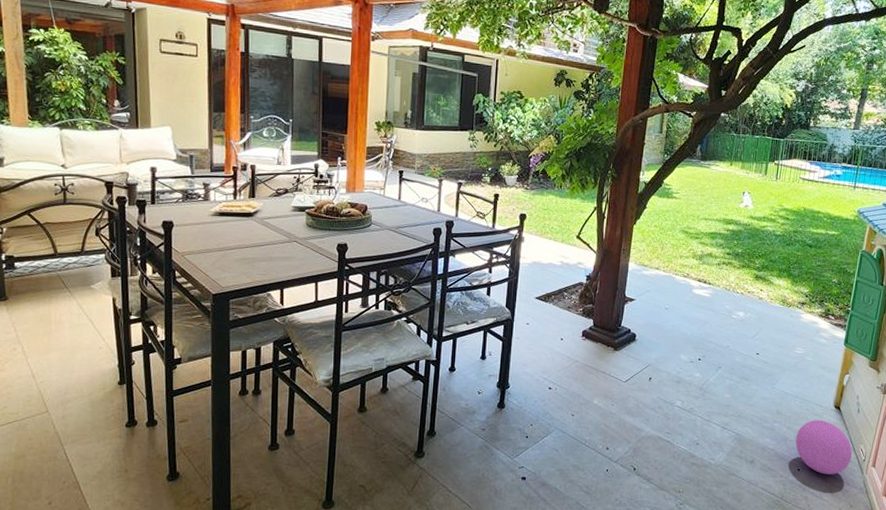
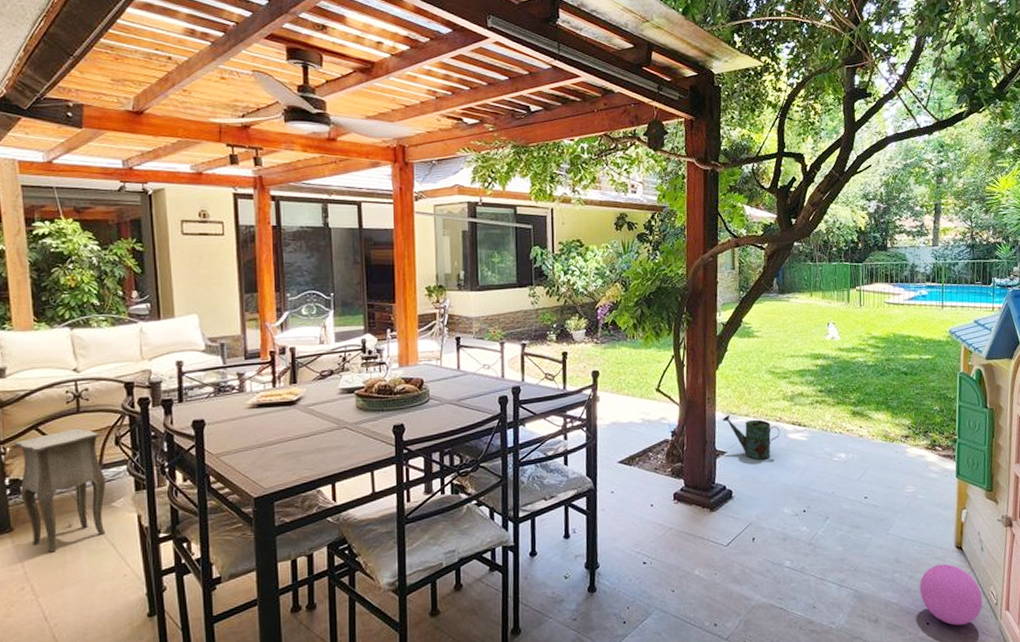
side table: none [10,217,86,322] -> present [15,428,106,553]
watering can: none [635,266,686,310] -> present [723,415,780,460]

